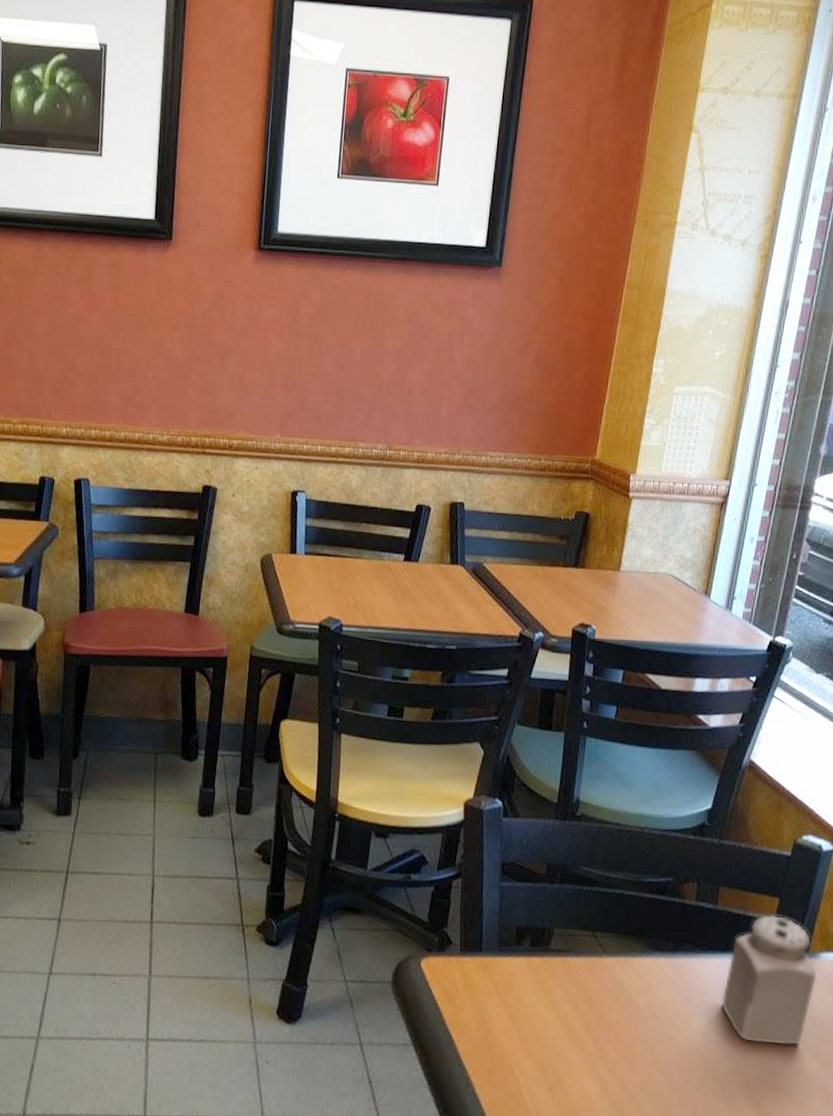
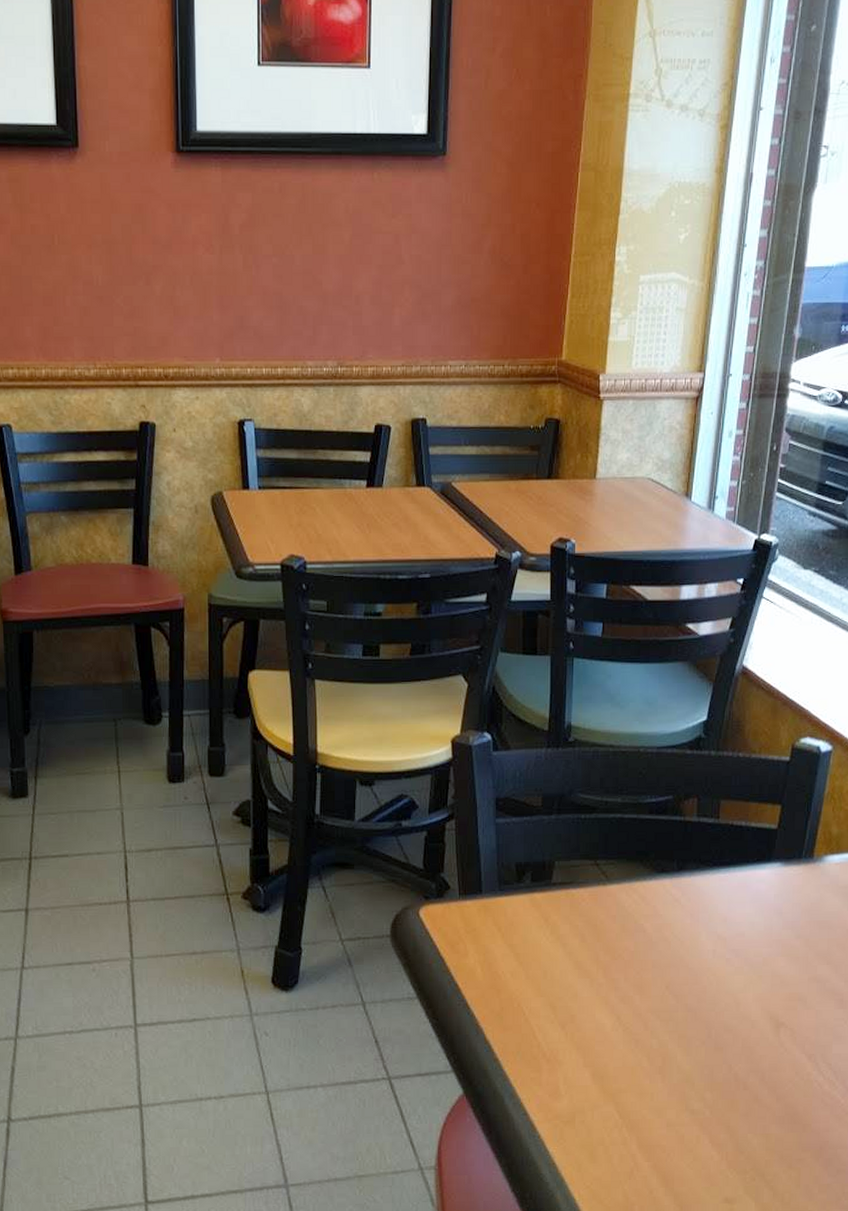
salt shaker: present [721,914,818,1046] -> none [729,822,824,955]

